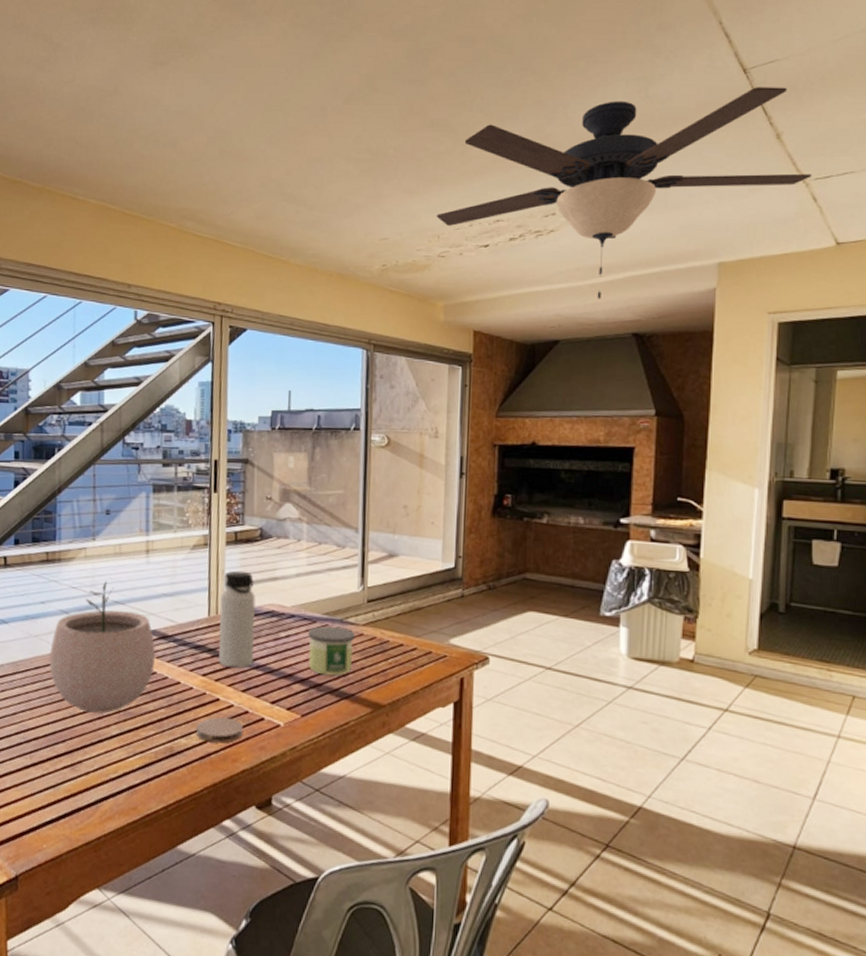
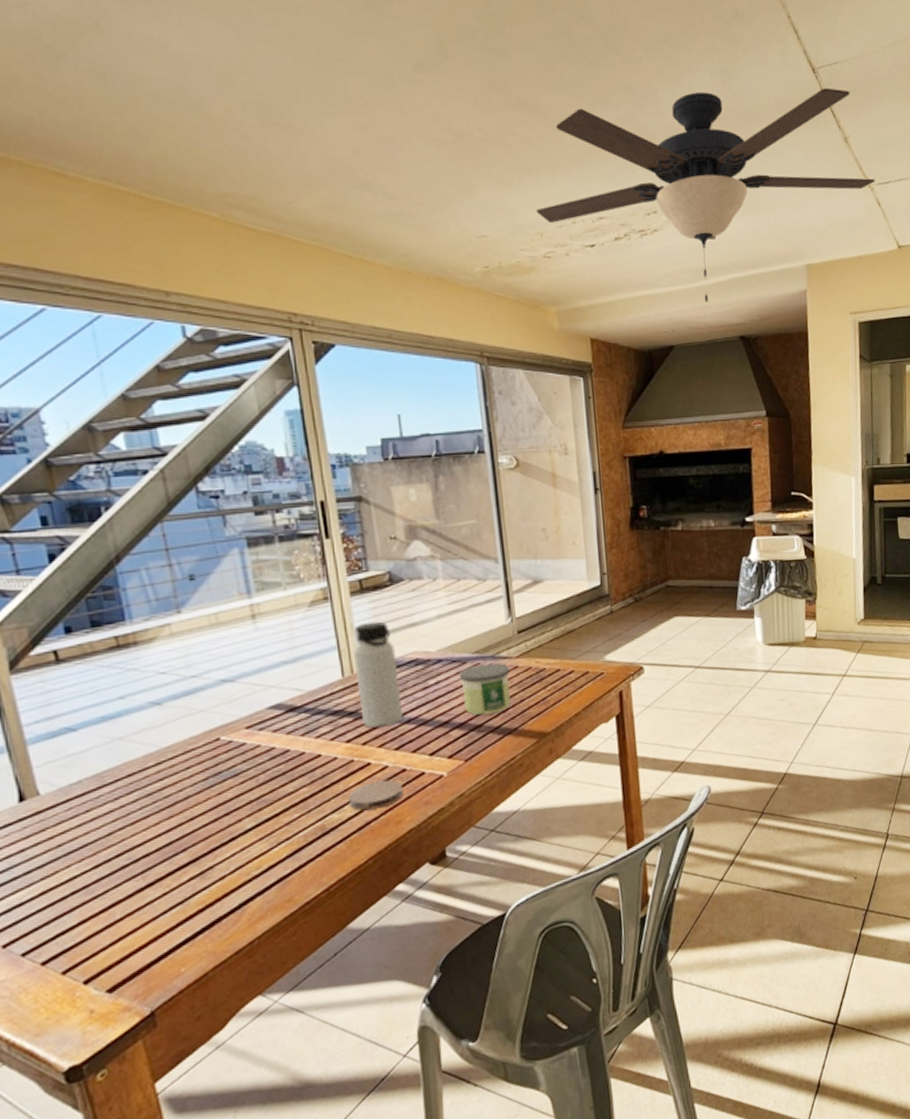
plant pot: present [49,581,156,714] -> none [144,658,287,812]

